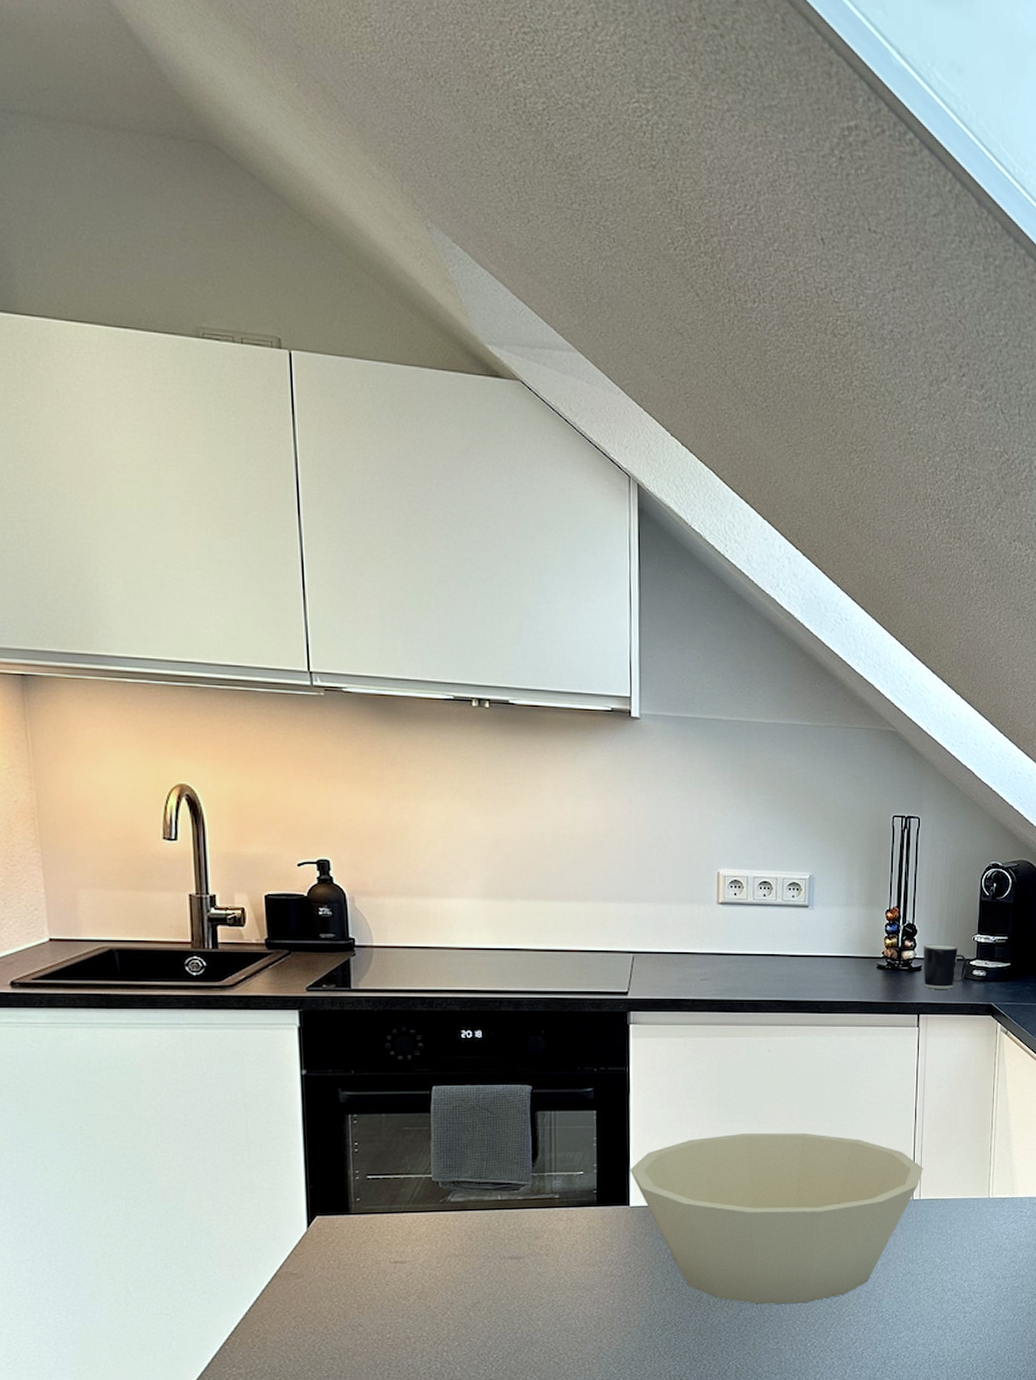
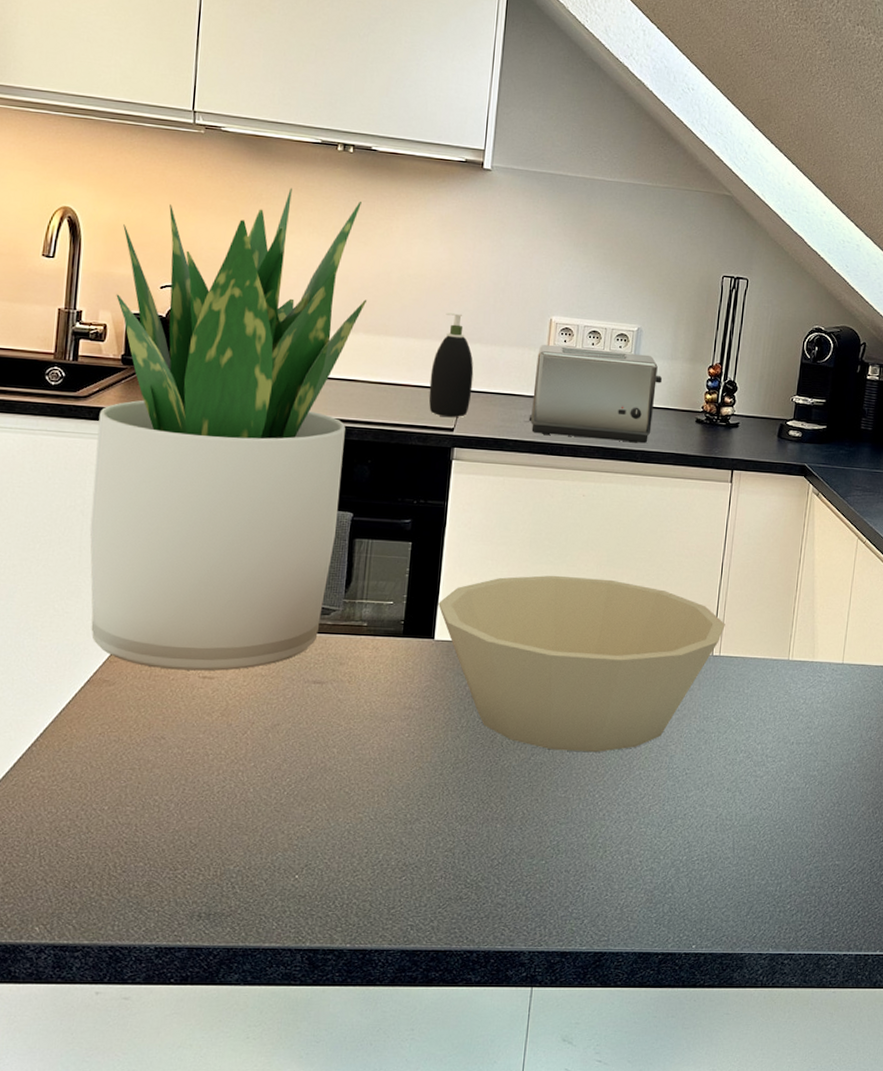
planter: none [248,749,522,1258] -> present [90,188,368,671]
soap dispenser: none [597,872,643,980] -> present [428,312,474,417]
toaster: none [705,898,840,994] -> present [528,344,663,444]
mug: present [923,944,967,989] -> none [740,402,784,448]

